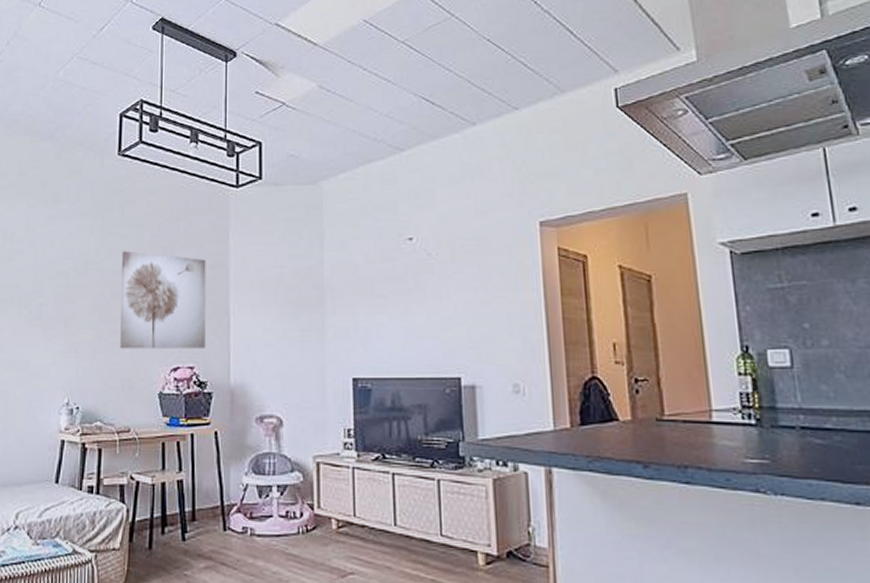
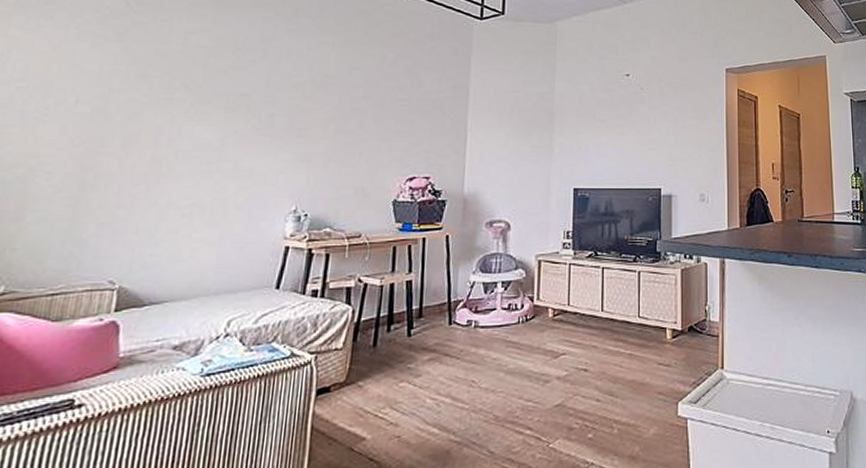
wall art: present [120,251,206,349] -> none [356,68,448,160]

